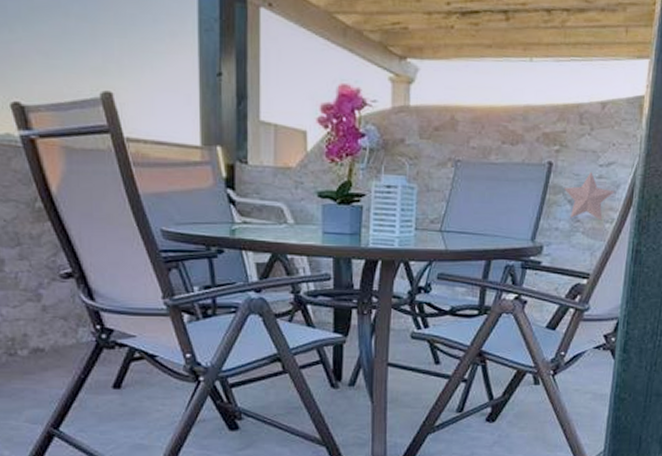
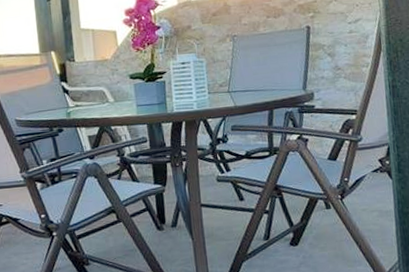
decorative star: present [564,171,615,221] -> none [323,28,365,68]

